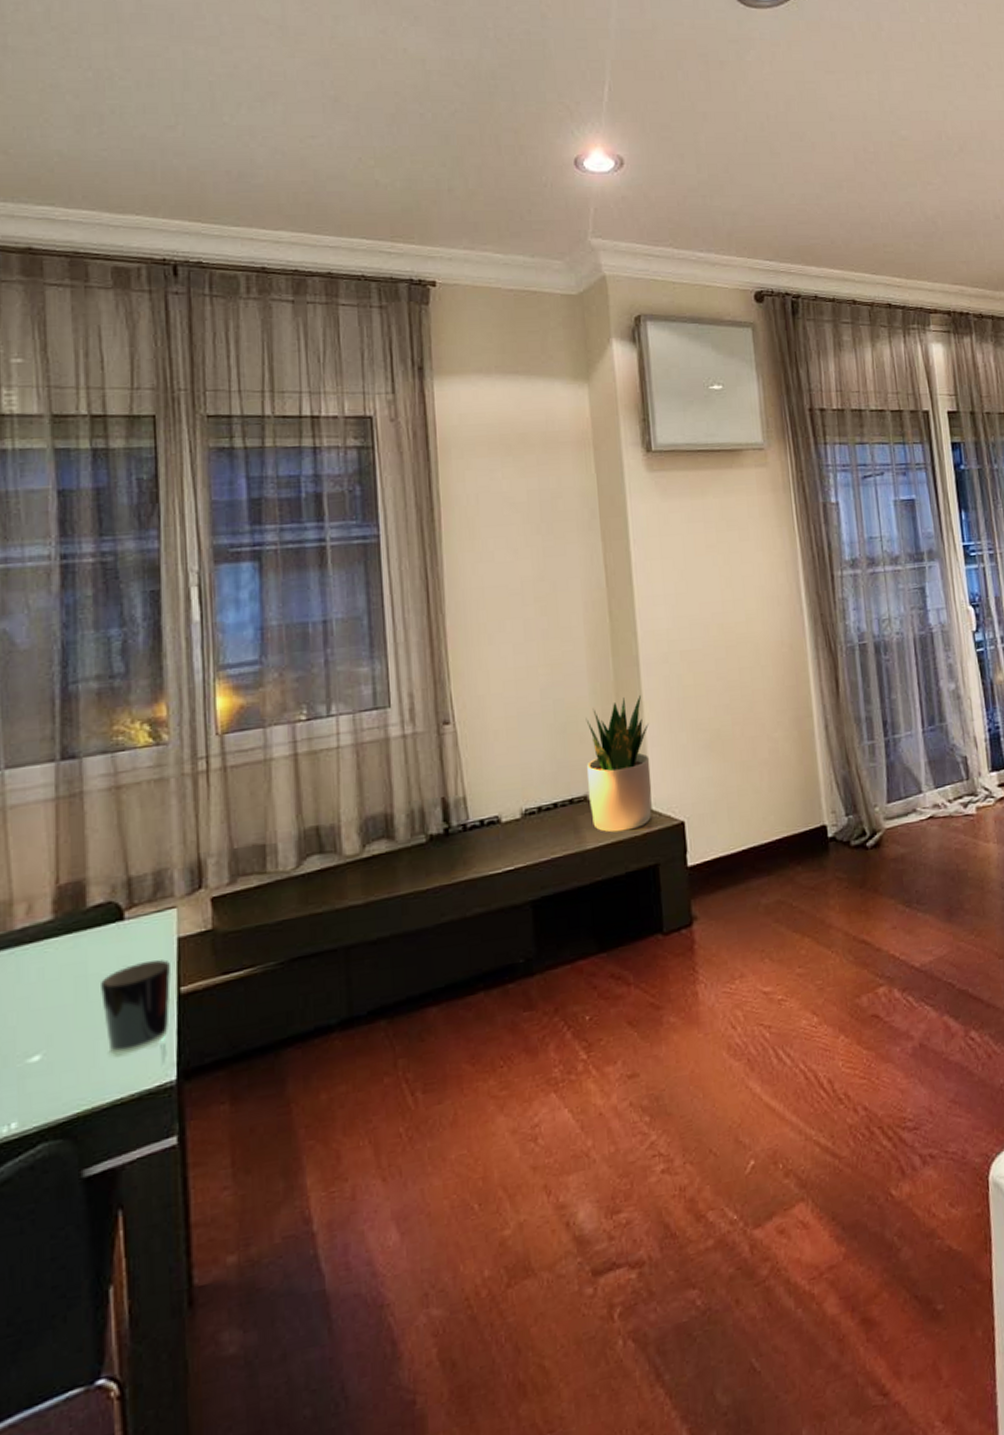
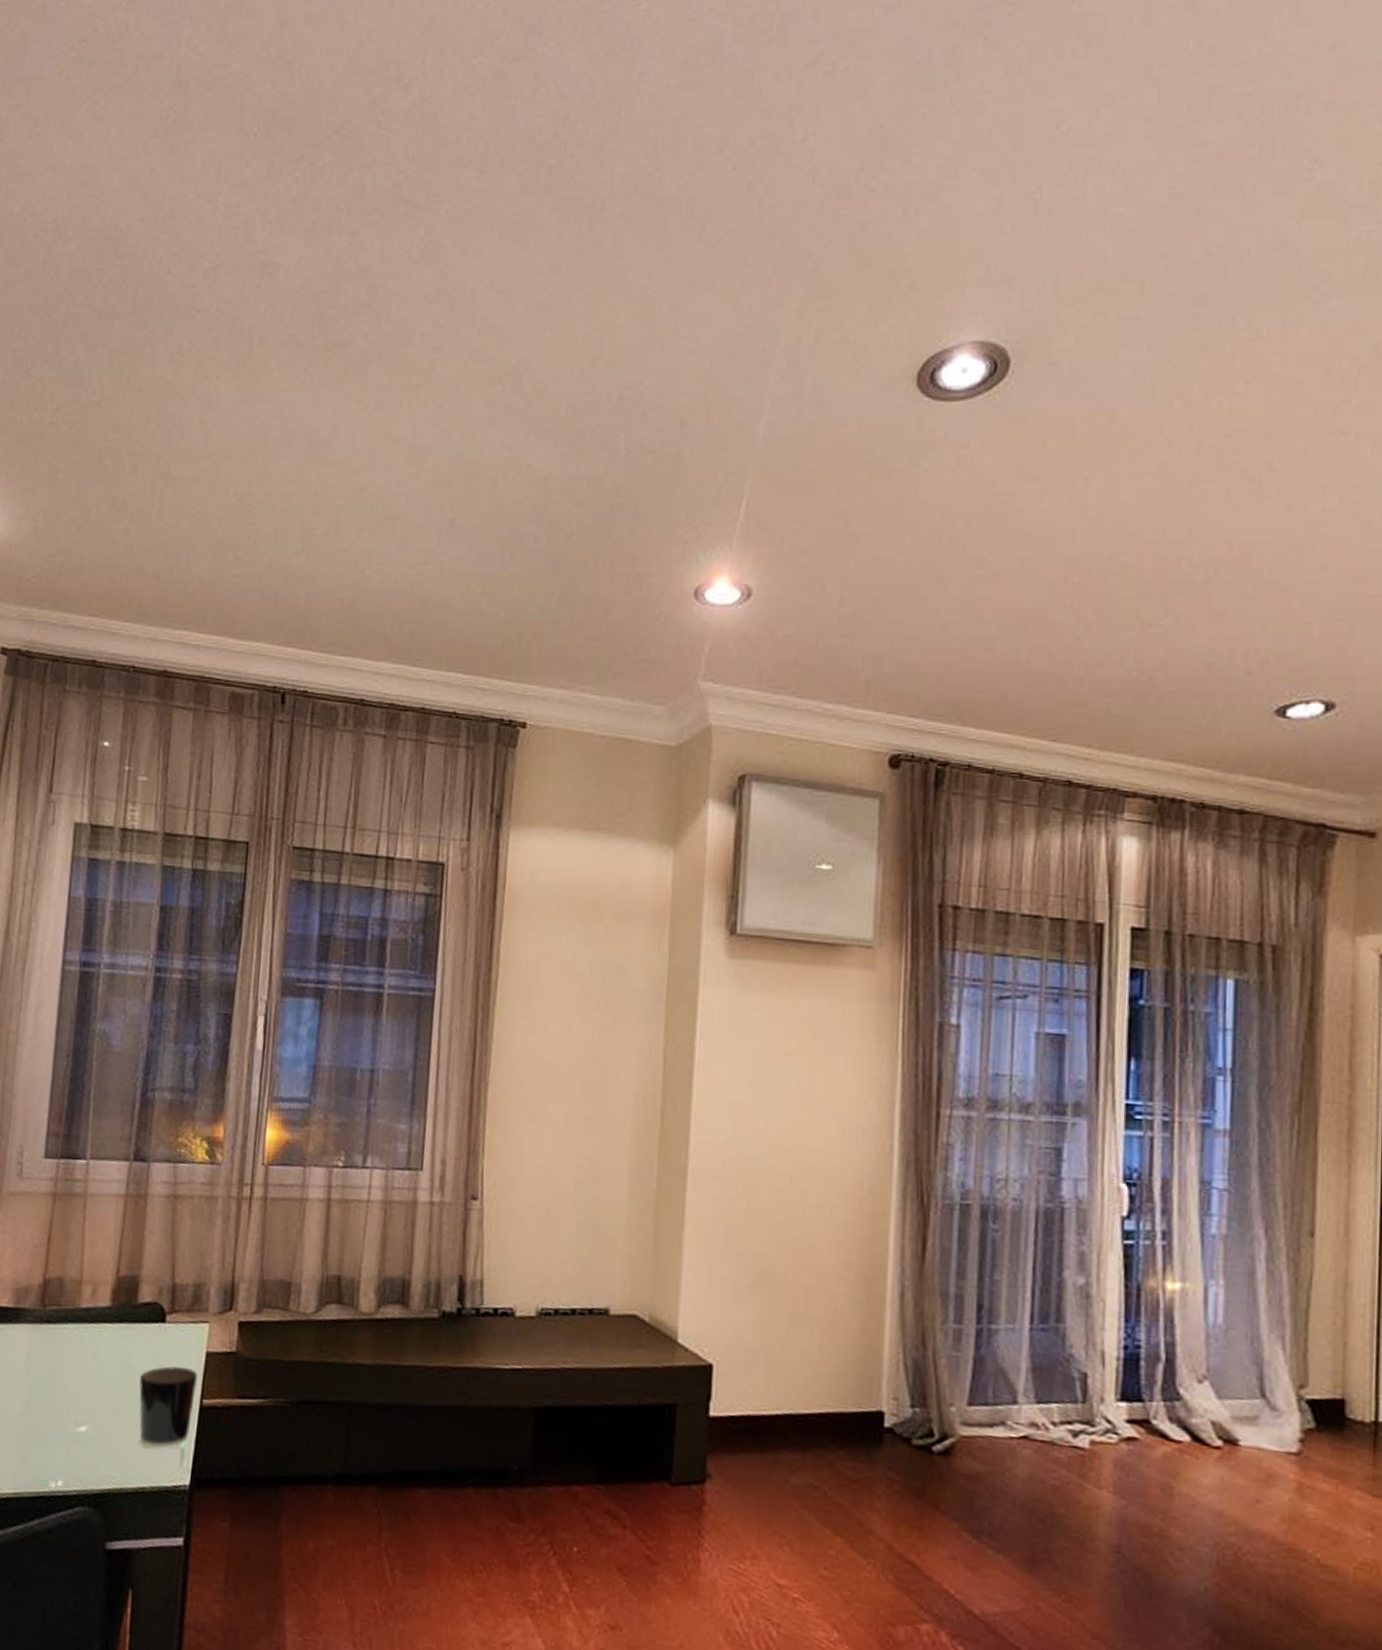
planter: present [585,696,652,833] -> none [610,1209,688,1359]

